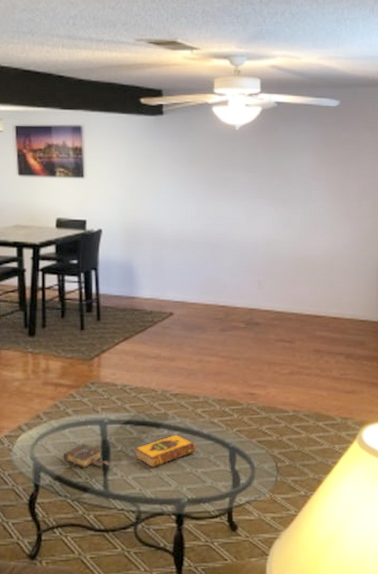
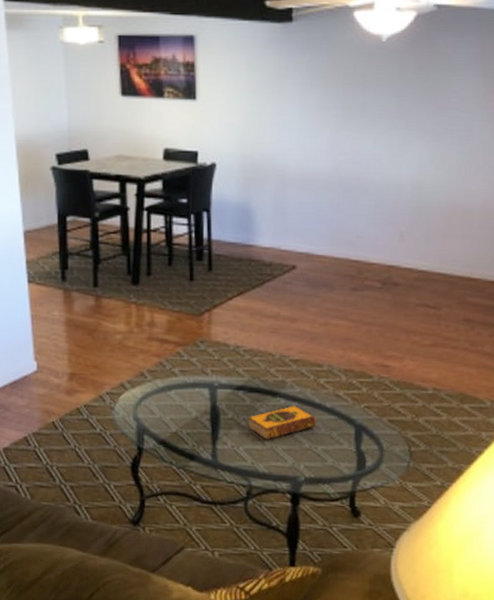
book: present [63,443,111,468] -> none [168,407,221,435]

